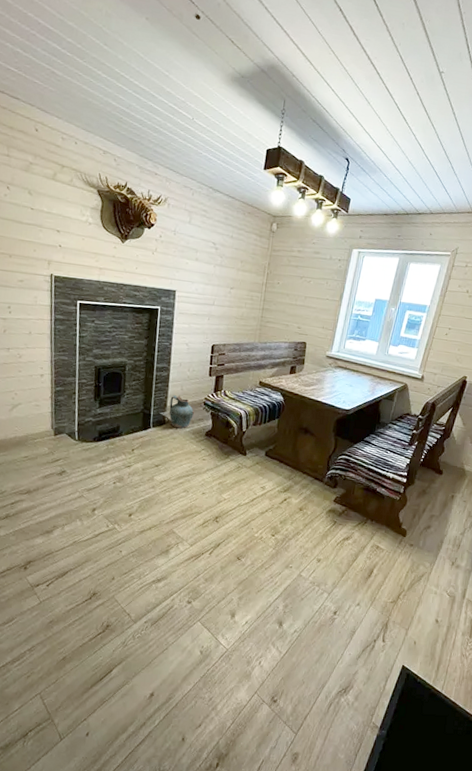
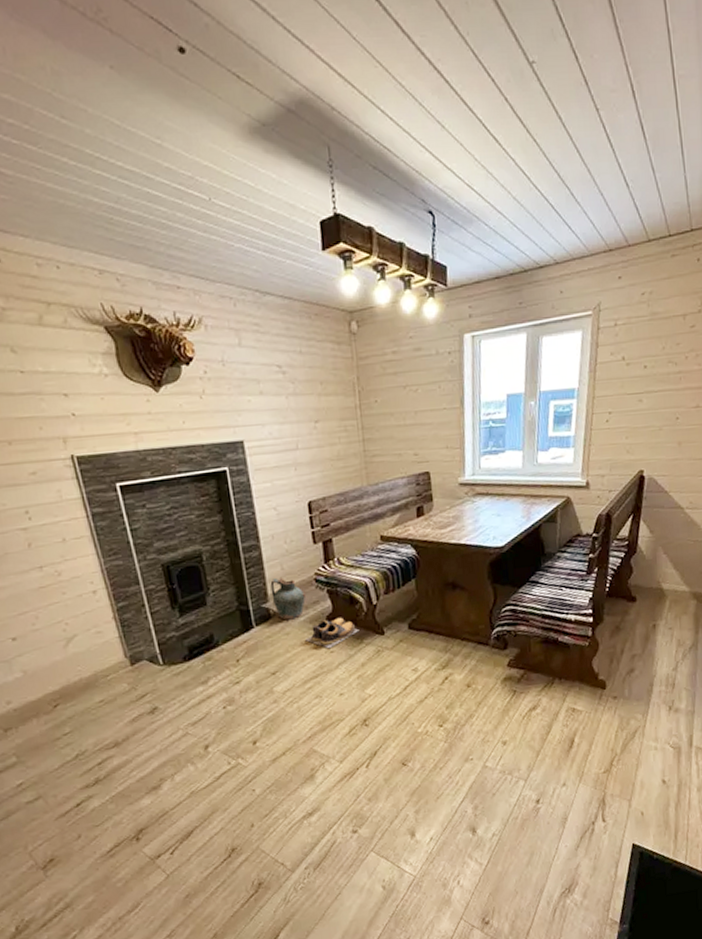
shoes: none [186,434,228,457] -> present [305,617,359,649]

